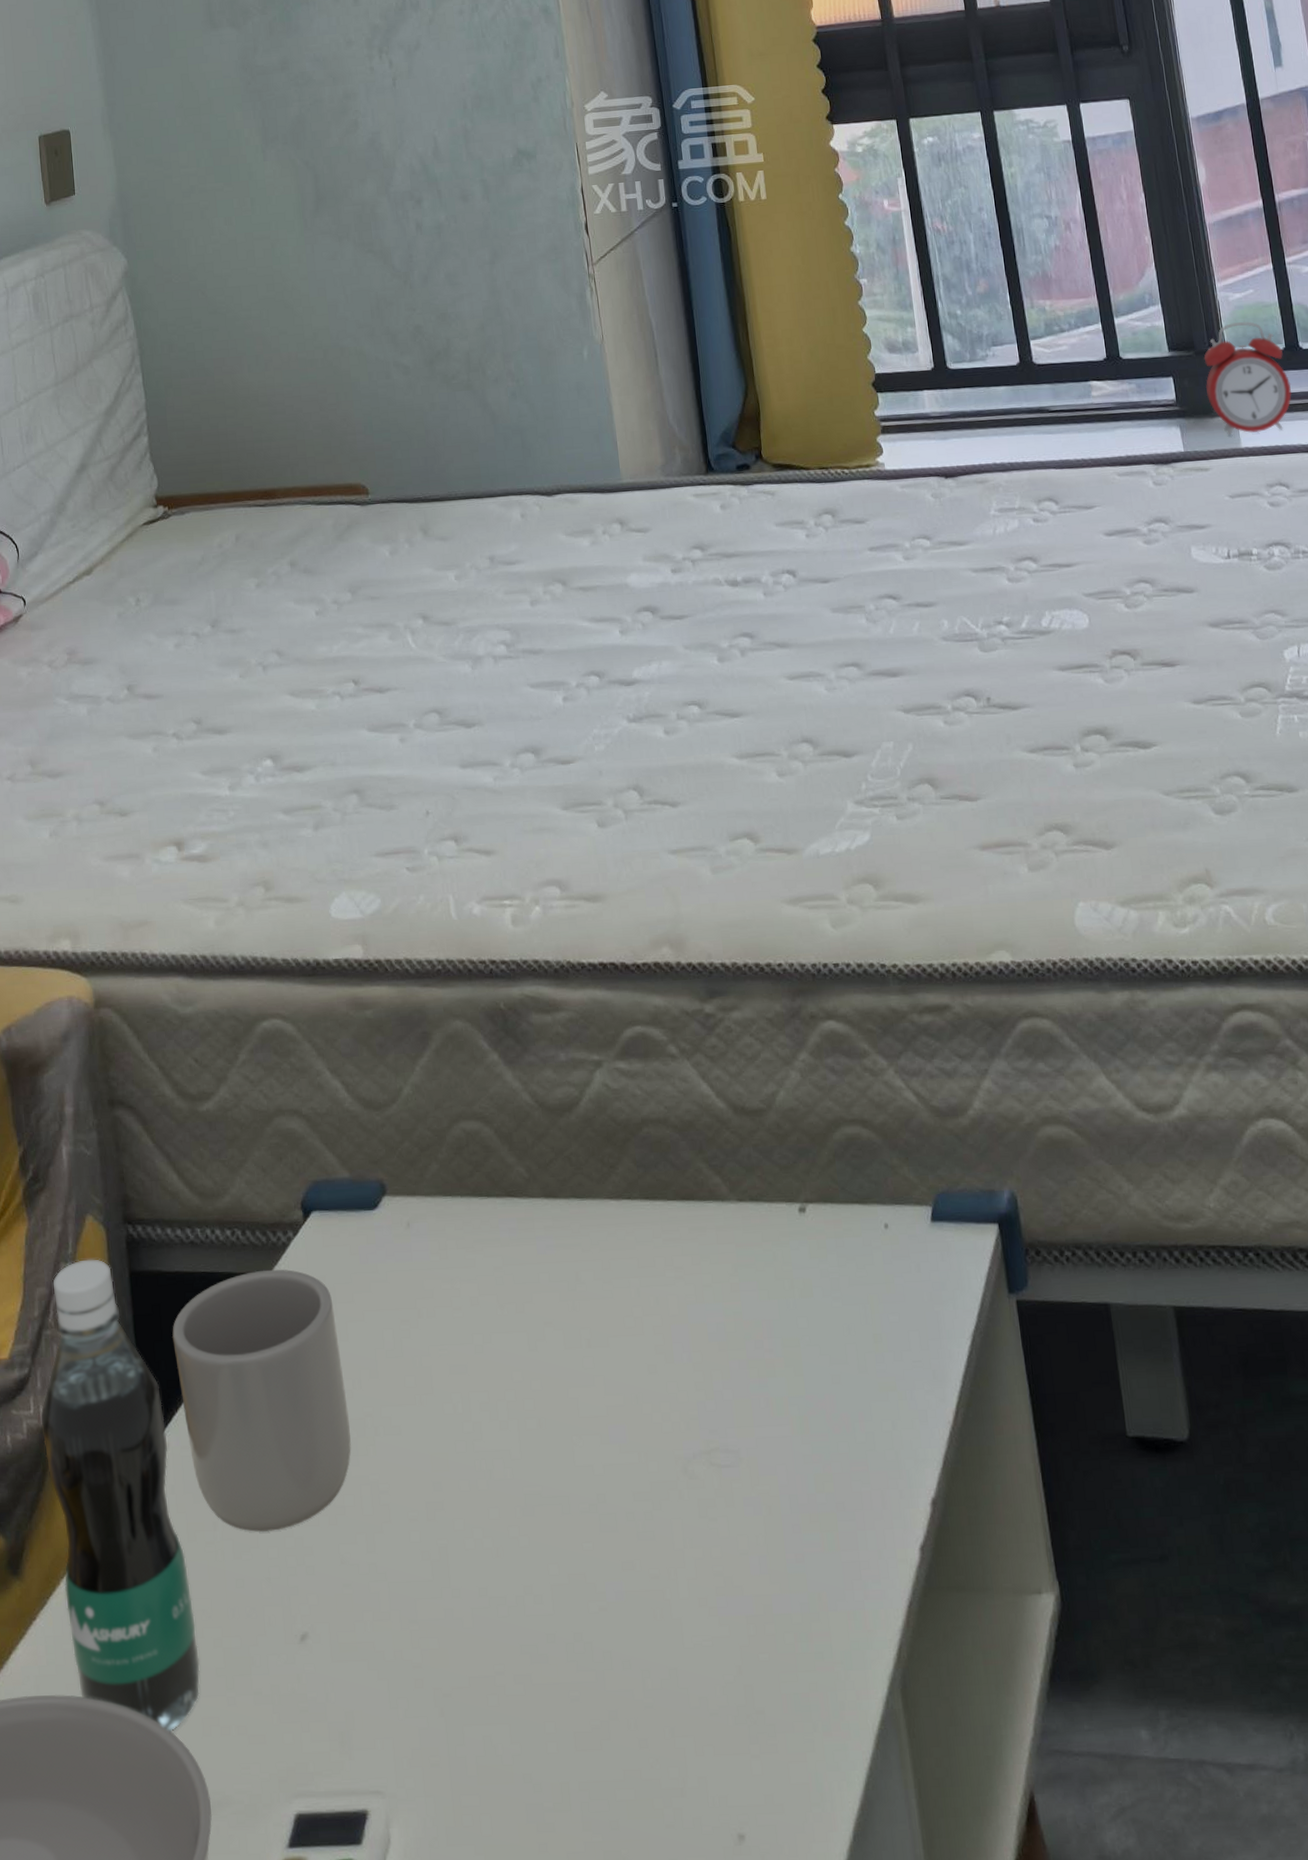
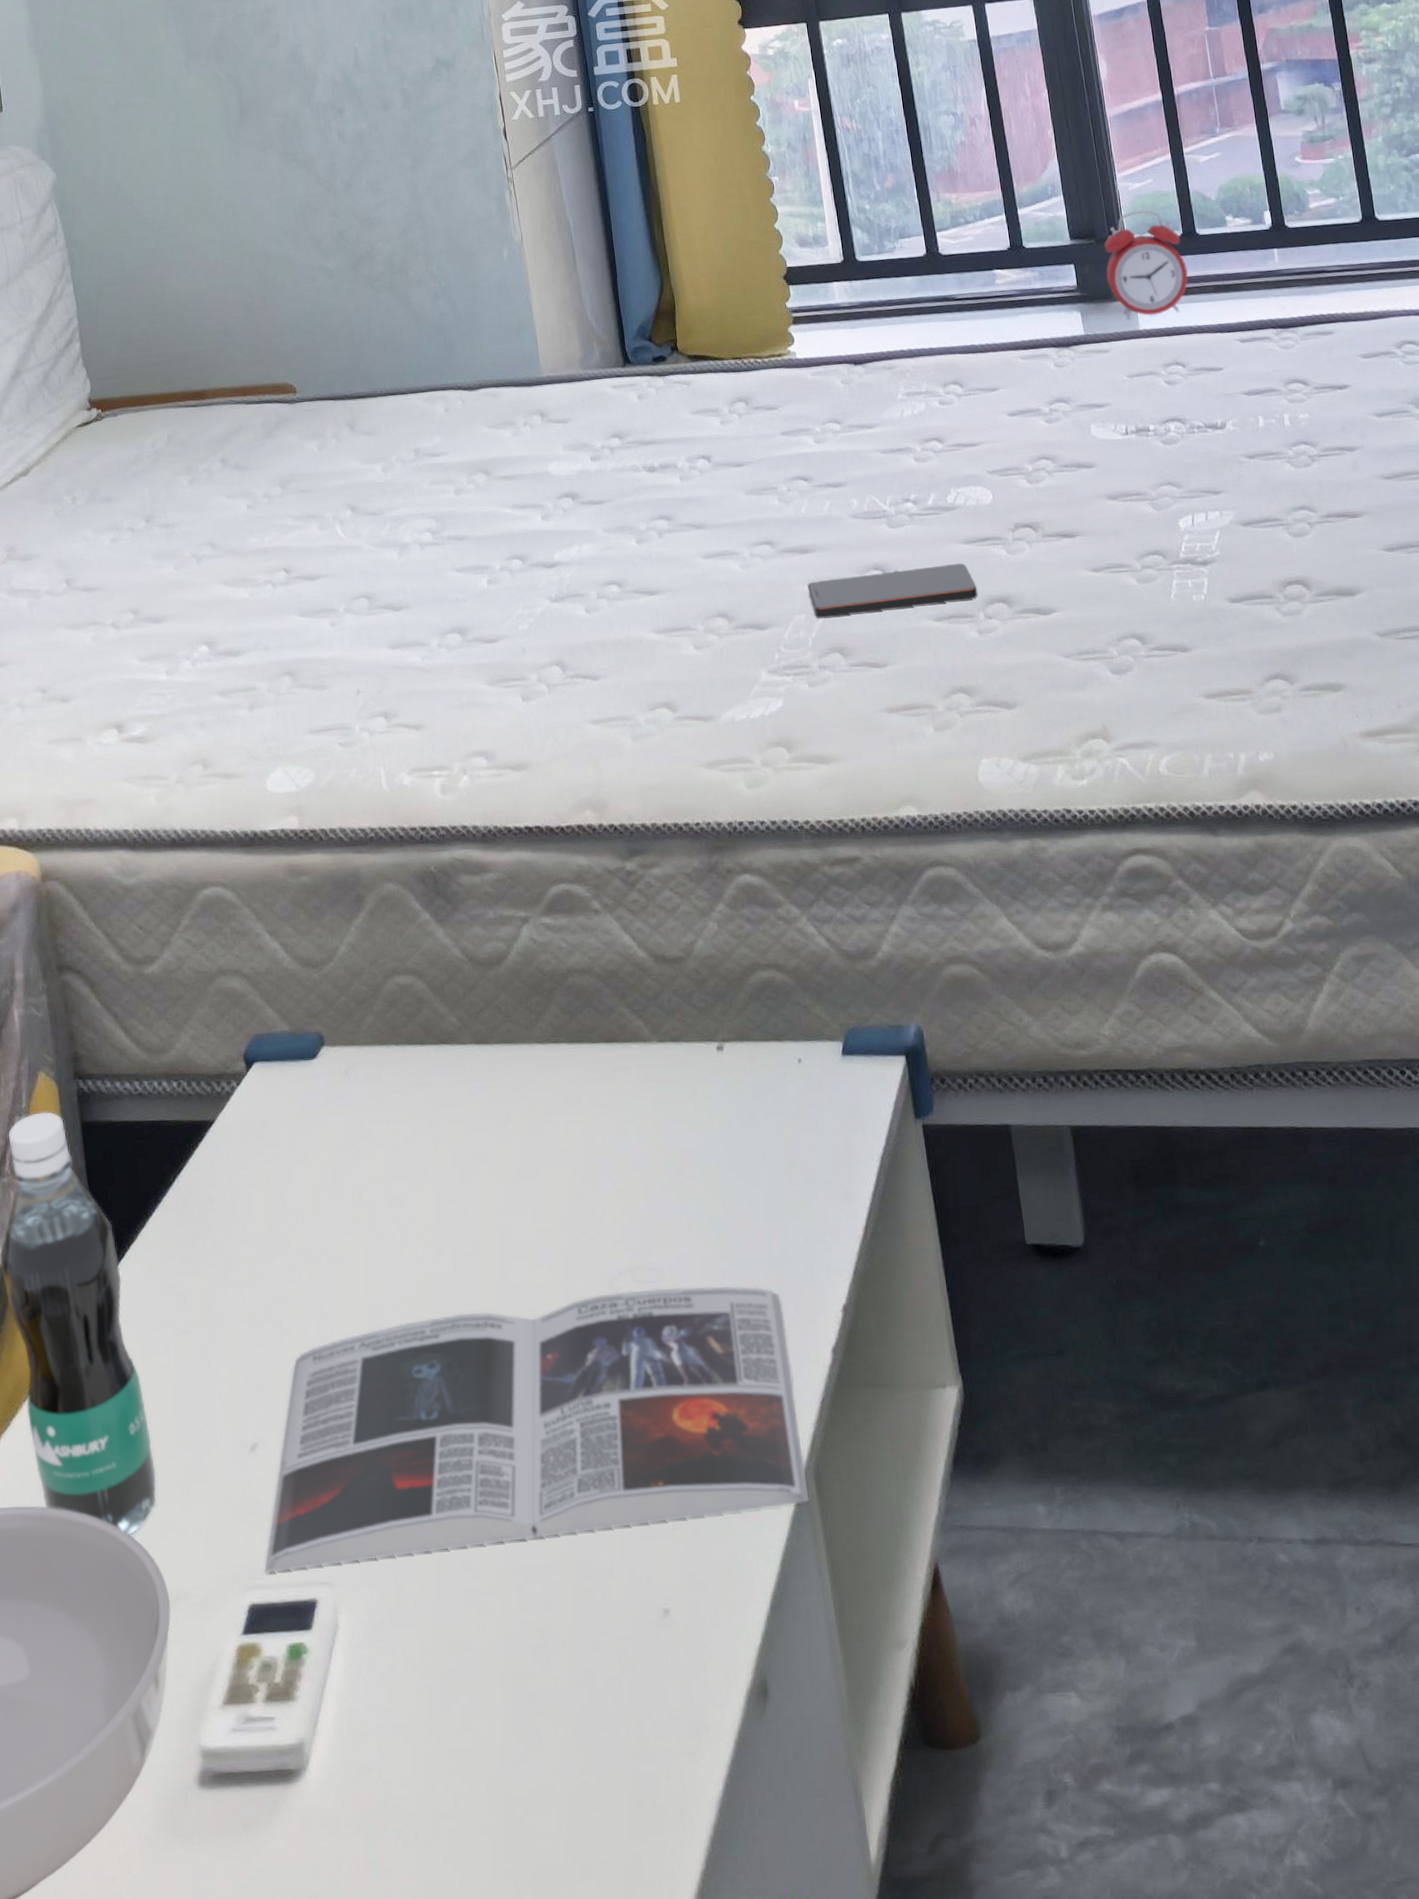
mug: present [172,1269,351,1533] -> none [123,1116,296,1355]
magazine: none [313,1473,896,1779] -> present [265,1286,809,1573]
phone: none [896,691,1074,746] -> present [807,563,978,618]

